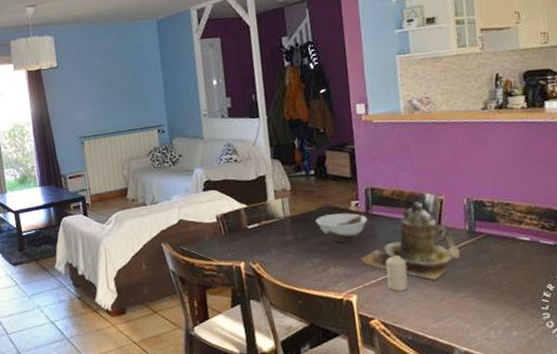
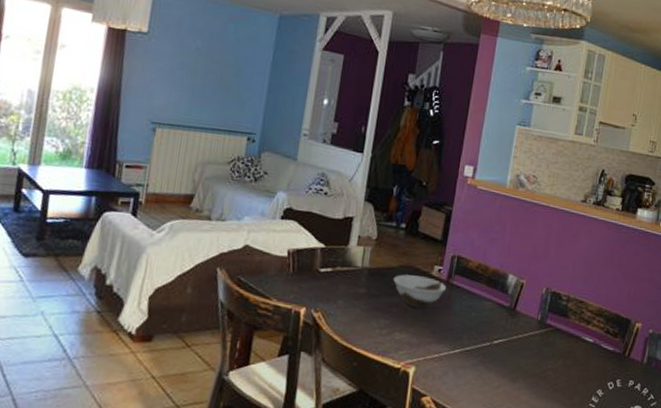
teapot: present [361,201,460,280] -> none [429,280,527,366]
candle: present [386,255,408,291] -> none [449,332,473,371]

